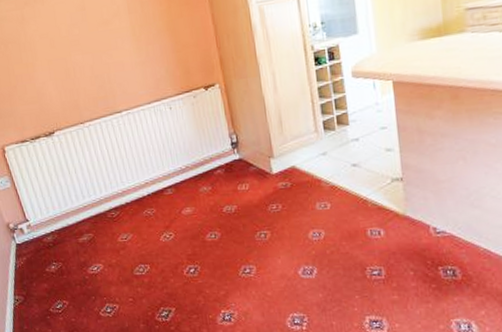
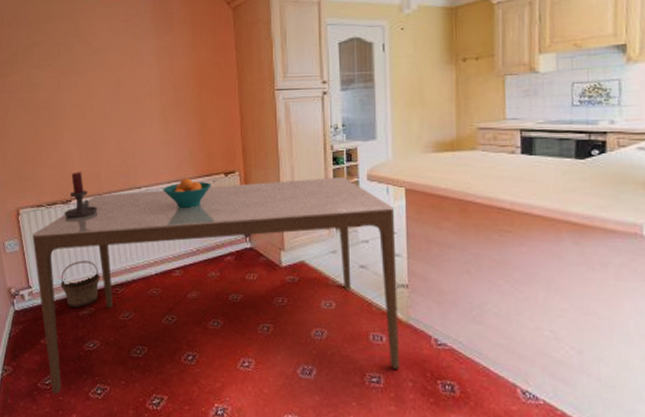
dining table: none [21,77,400,316] -> present [32,177,399,394]
candle holder: none [49,103,82,150] -> present [64,172,97,218]
basket: none [55,189,95,235] -> present [60,260,100,308]
fruit bowl: none [143,96,193,128] -> present [162,178,211,208]

